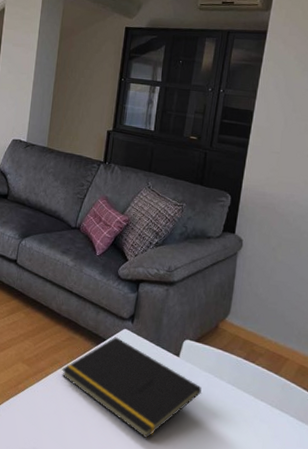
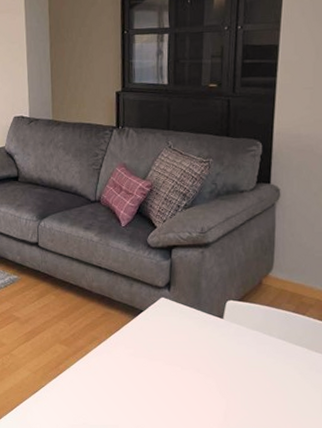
notepad: present [61,337,202,439] -> none [101,307,250,403]

